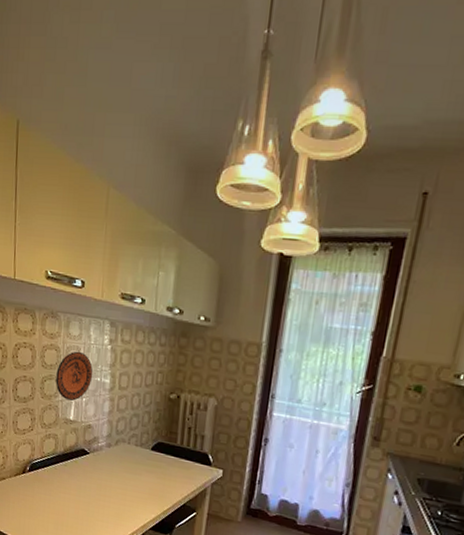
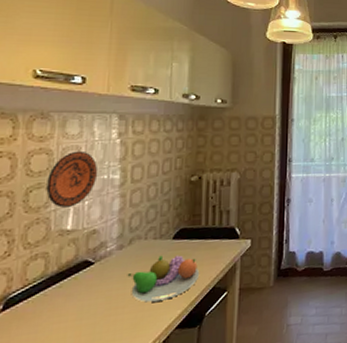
fruit bowl: none [113,461,173,503] -> present [127,255,200,302]

